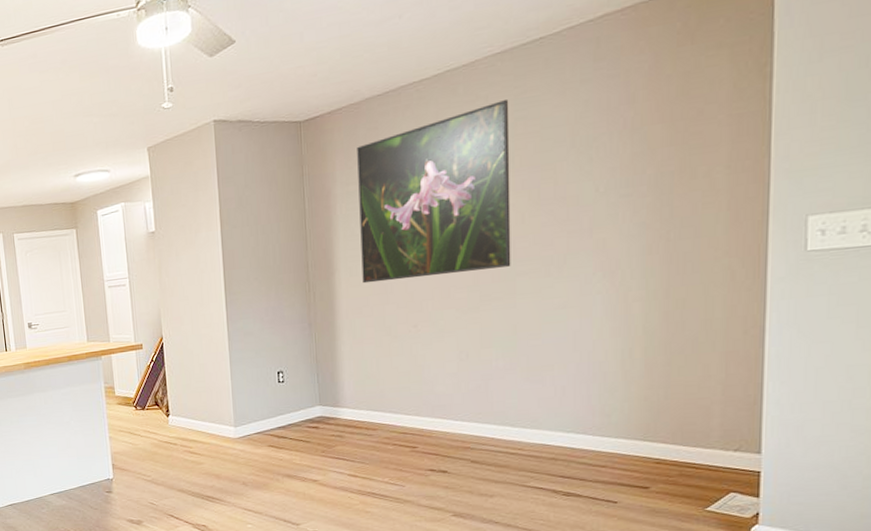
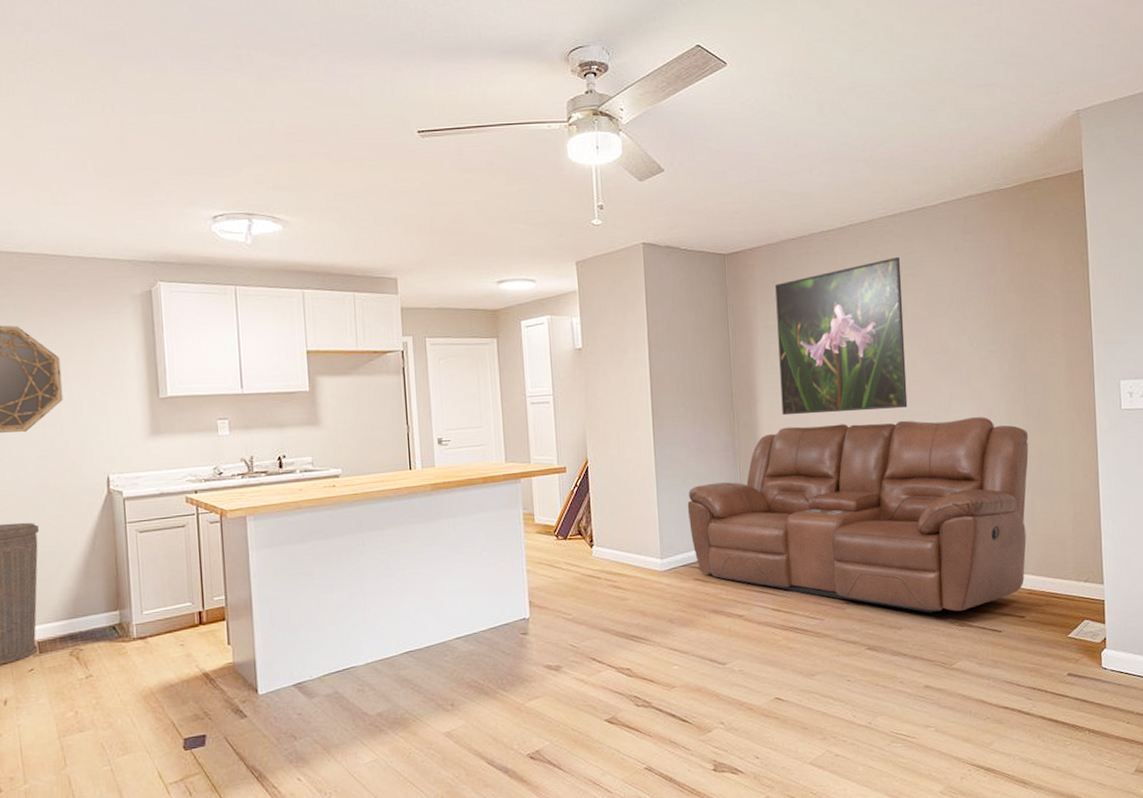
sofa: none [260,271,669,482] -> present [687,417,1029,613]

